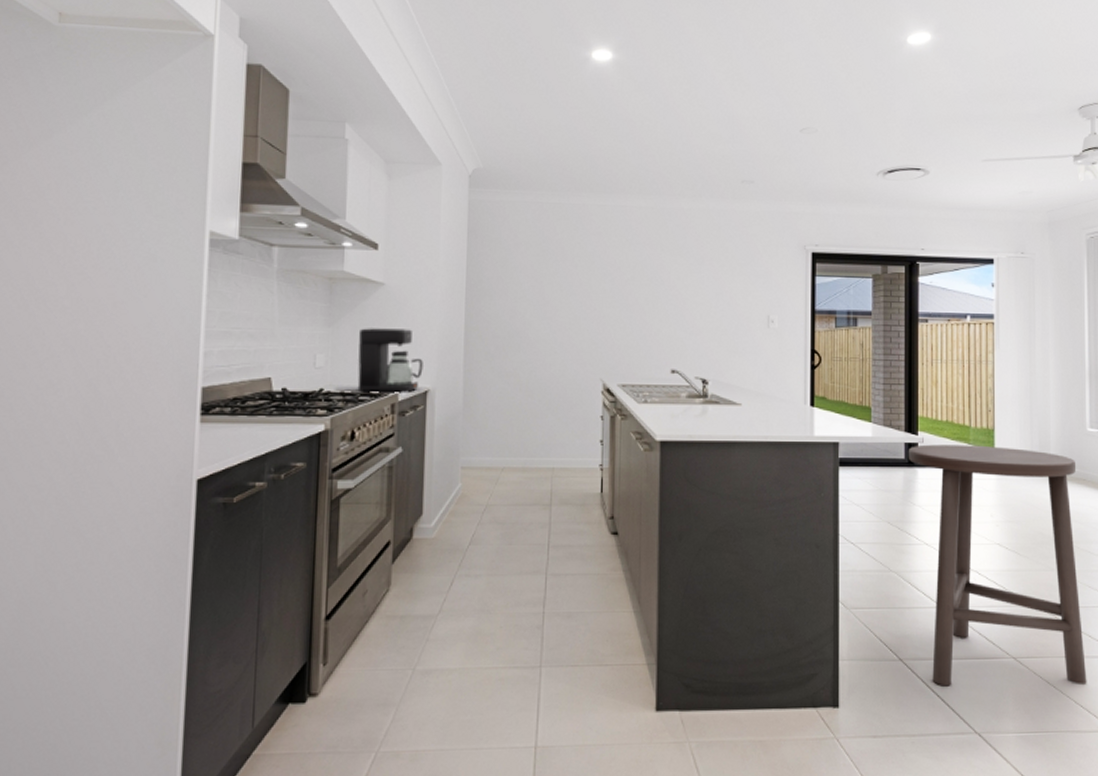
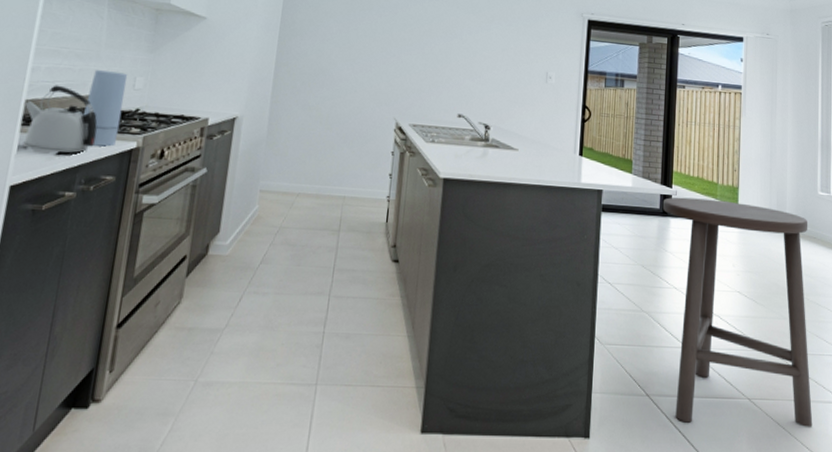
kettle: none [201,369,281,443] -> present [22,85,98,154]
canister: none [265,350,307,432] -> present [84,70,128,147]
coffee maker: present [357,328,423,392] -> none [171,56,235,118]

